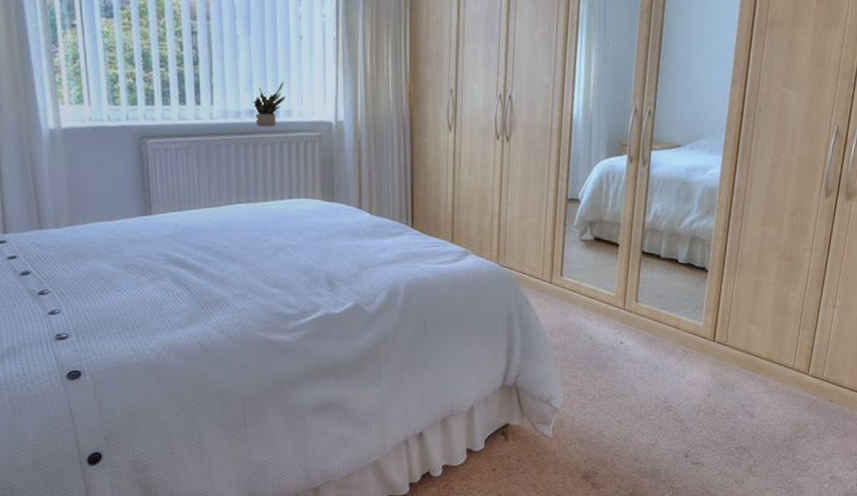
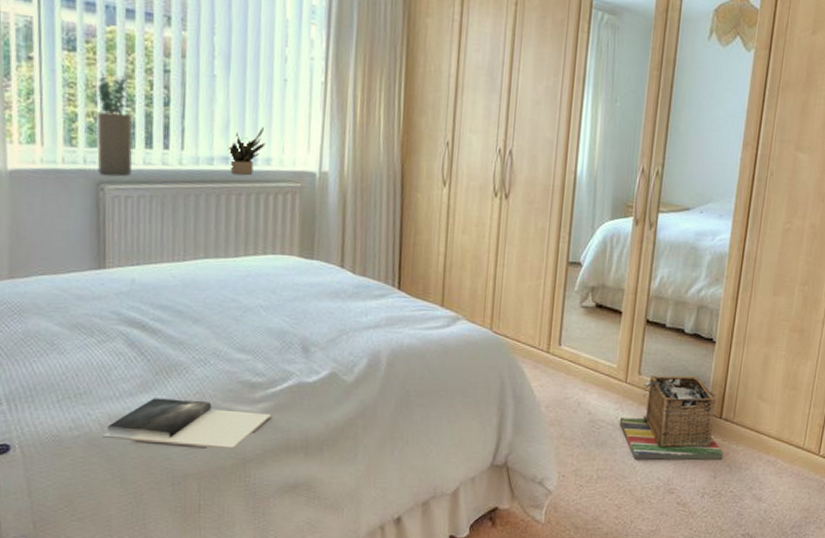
vase: none [135,32,170,132] -> present [96,69,133,177]
book: none [158,329,304,374] -> present [102,398,272,449]
laundry basket: none [618,302,717,381] -> present [619,375,724,460]

